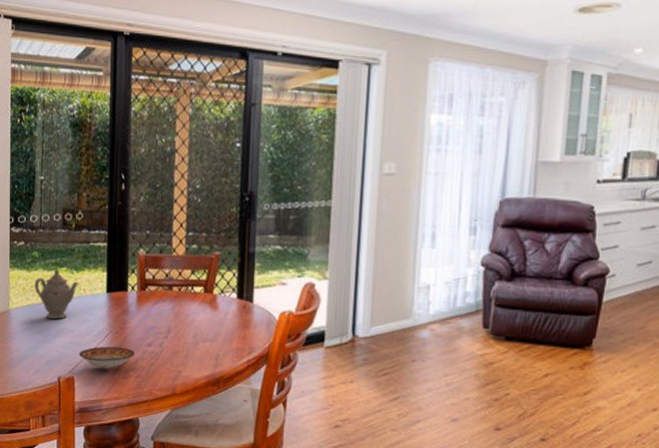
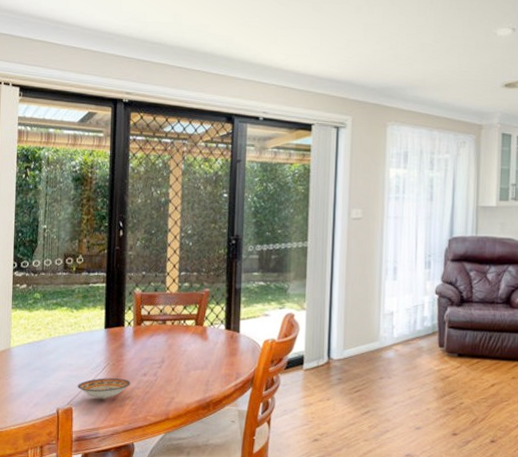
teapot: present [34,268,79,320] -> none [35,308,79,355]

